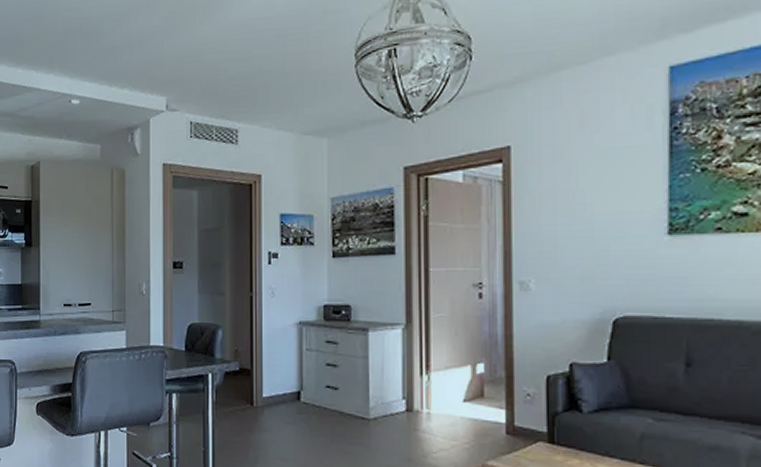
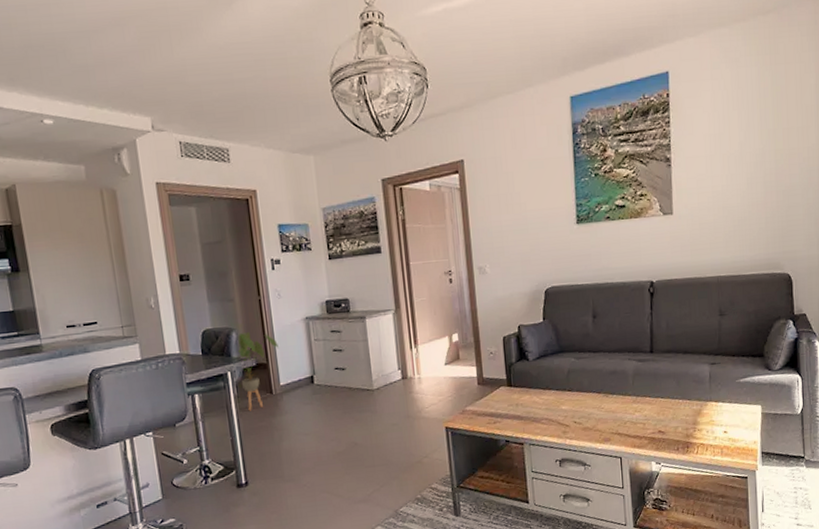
house plant: none [221,330,265,422] -> present [238,331,279,411]

